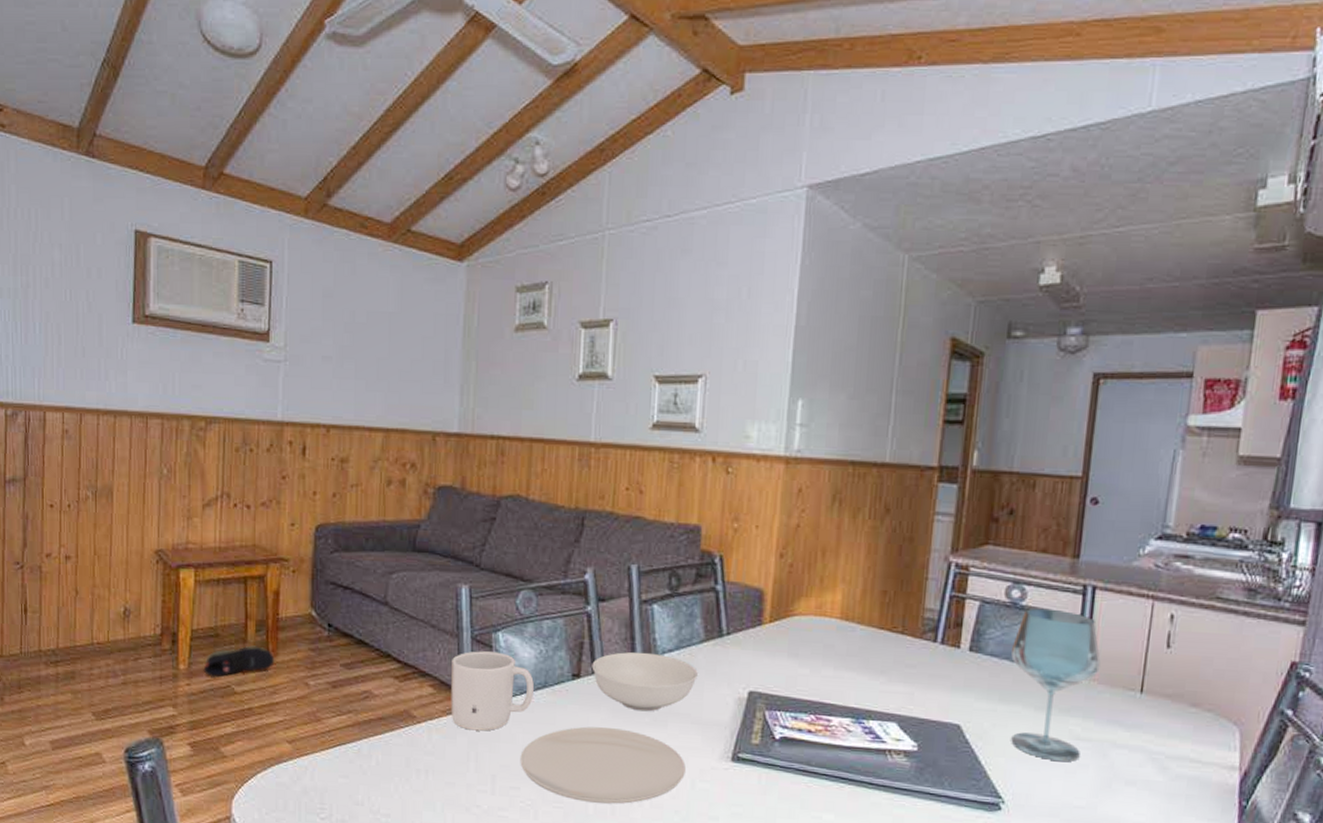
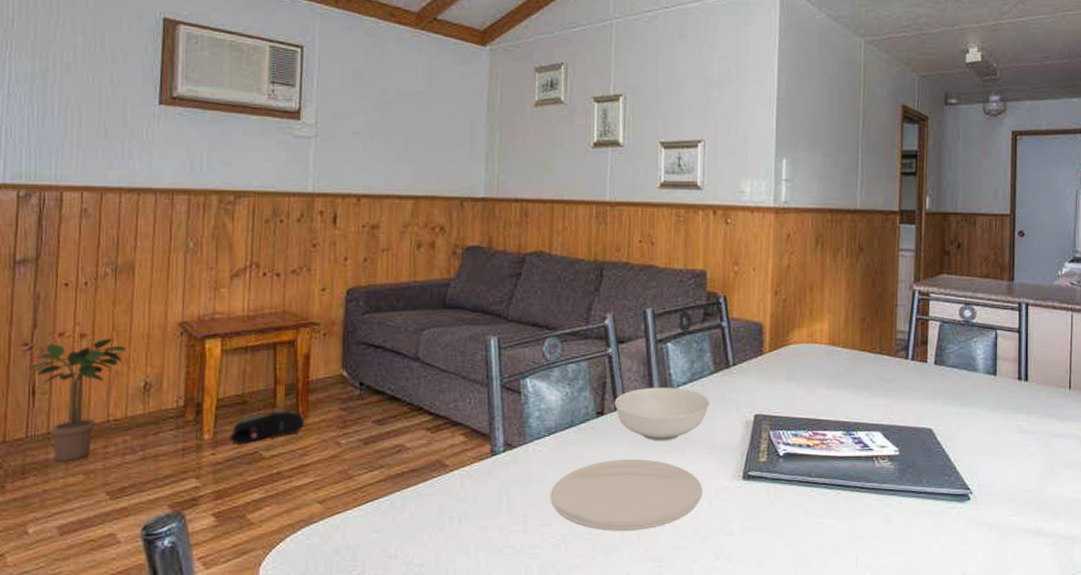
potted plant: none [19,562,107,680] -> present [27,338,126,461]
mug: present [451,651,534,731] -> none [482,397,561,474]
wine glass: present [1011,608,1101,762] -> none [968,324,1037,452]

